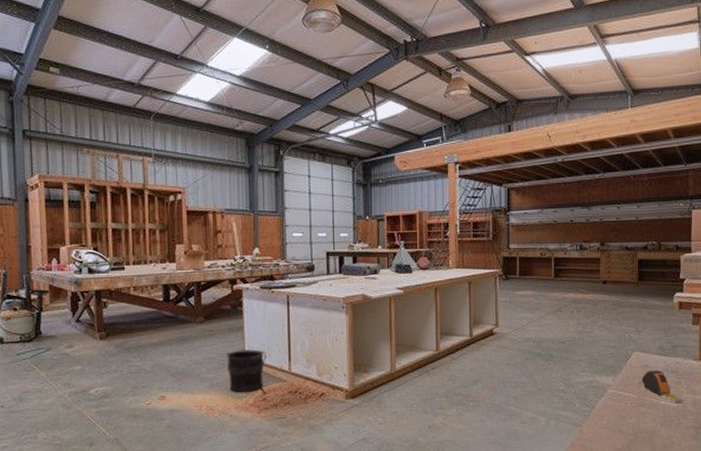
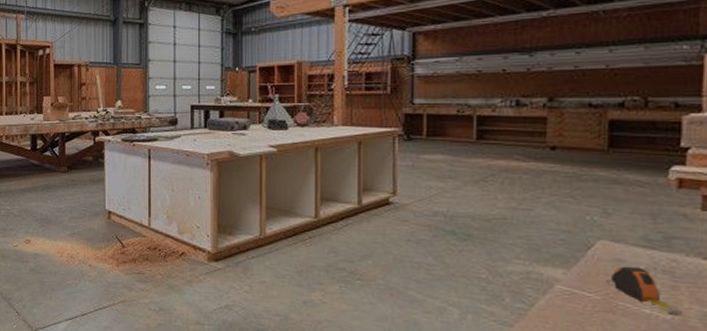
bucket: present [226,349,266,394] -> none [87,201,126,245]

